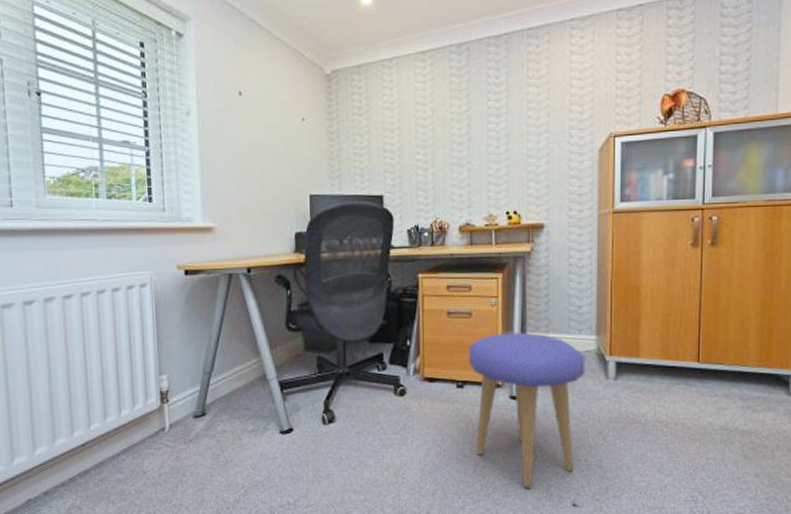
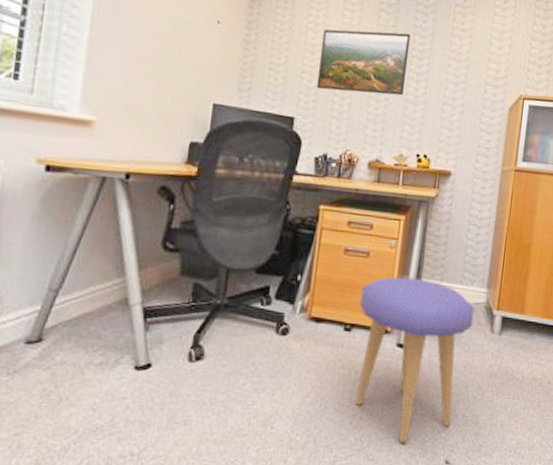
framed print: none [399,93,486,165] -> present [316,29,411,96]

